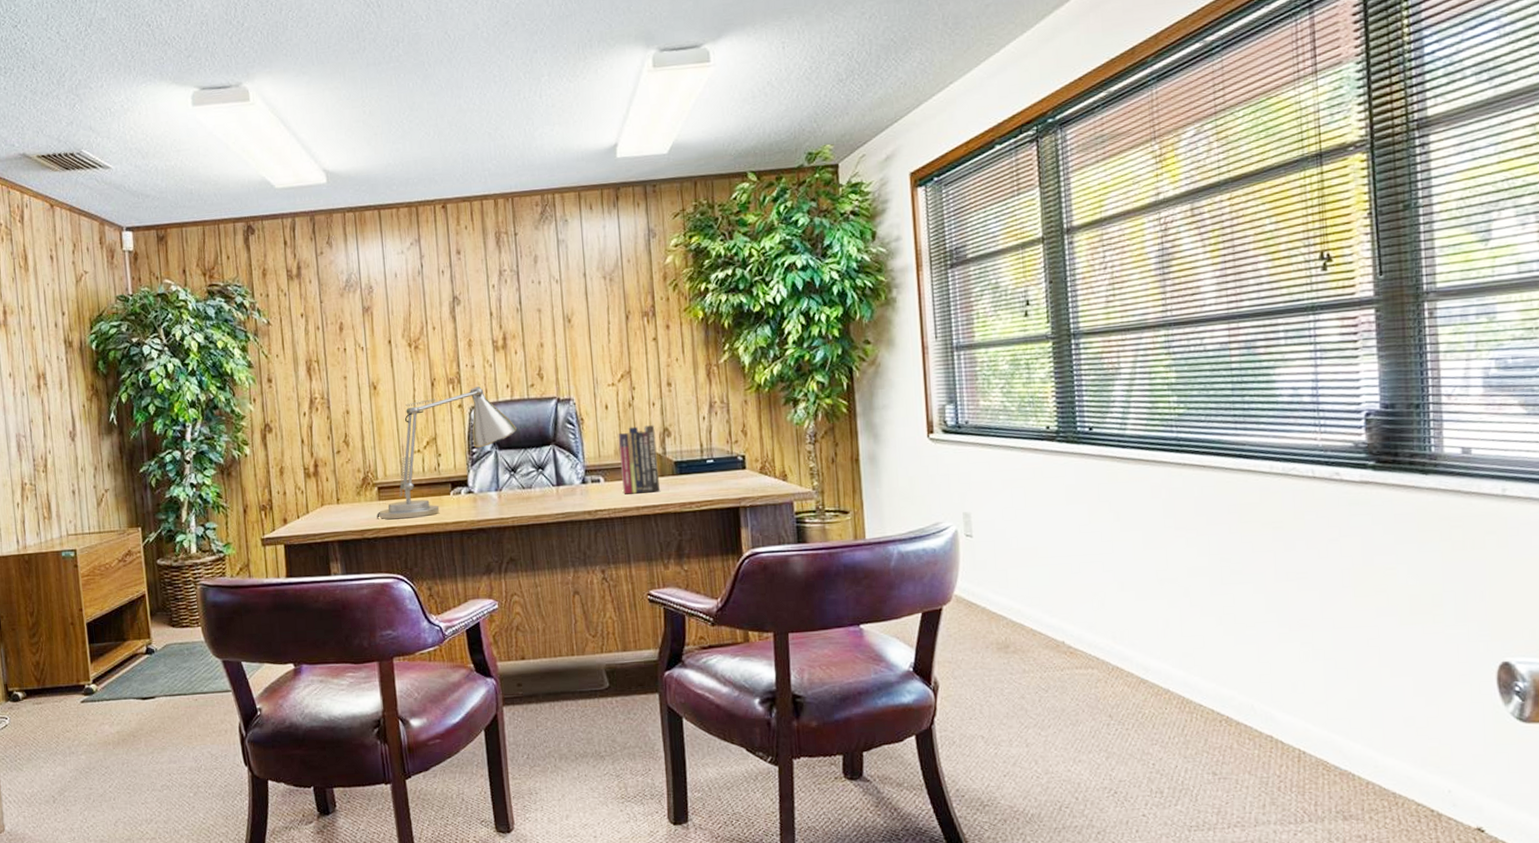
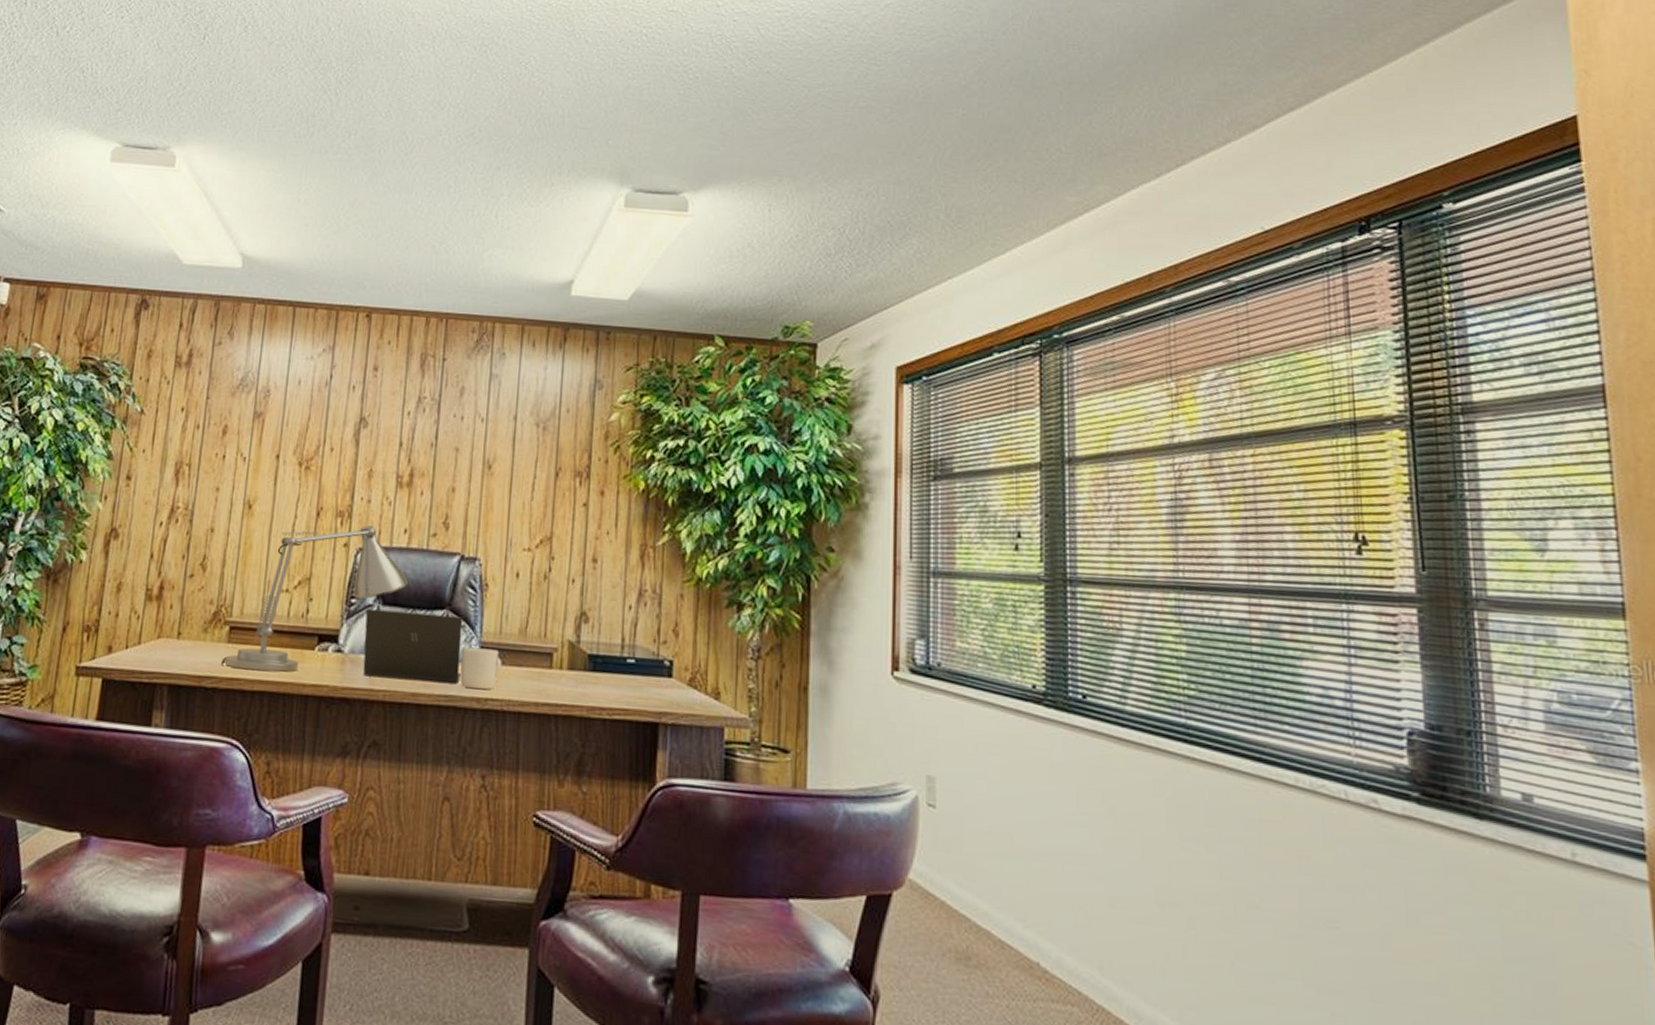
laptop: none [486,449,573,509] -> present [363,609,463,685]
mug: none [569,470,602,505] -> present [460,647,500,690]
books: present [618,425,660,495] -> none [522,603,571,689]

